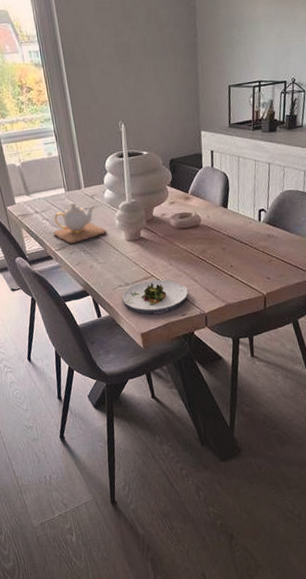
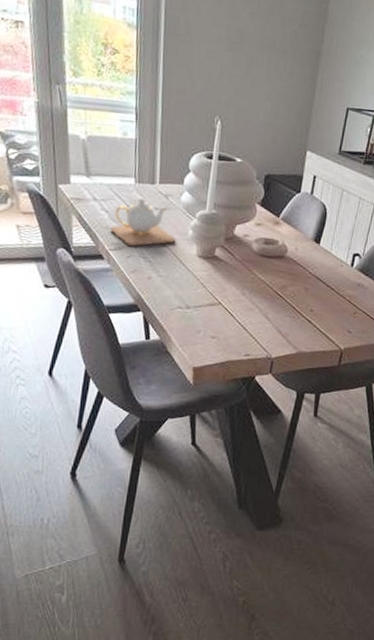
salad plate: present [122,279,189,315] -> none [178,307,258,350]

